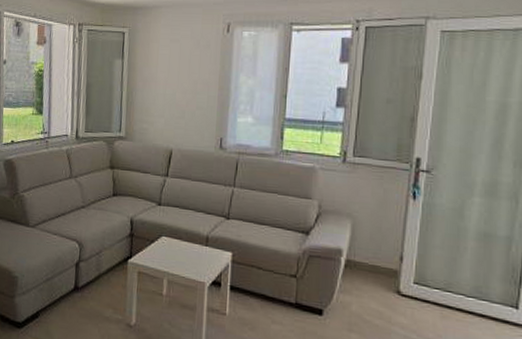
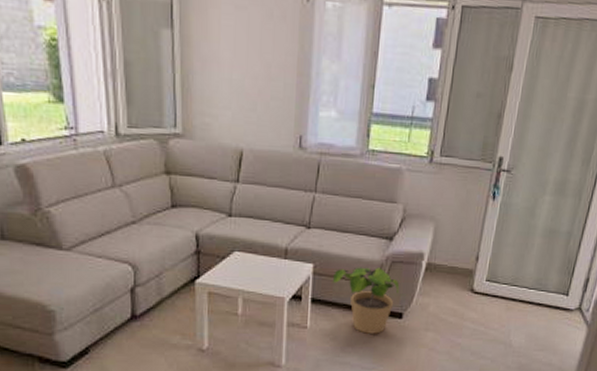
potted plant: none [250,258,318,329] -> present [332,267,400,334]

